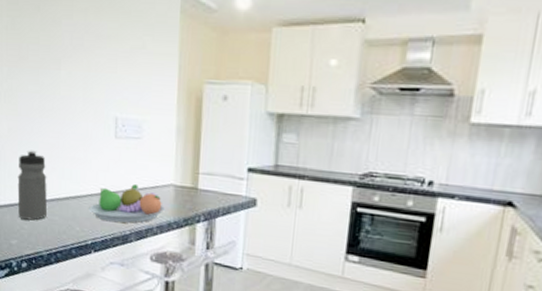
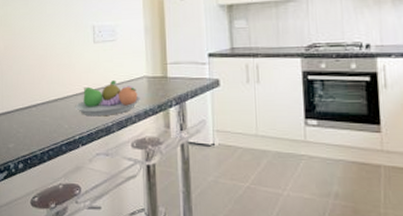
water bottle: present [17,150,47,221] -> none [13,62,39,124]

